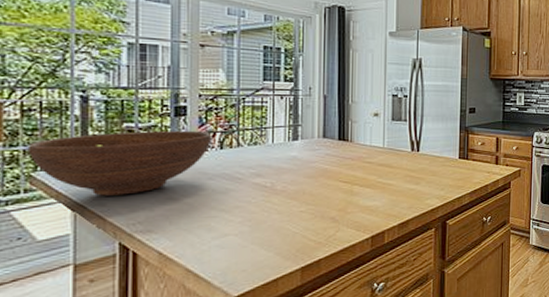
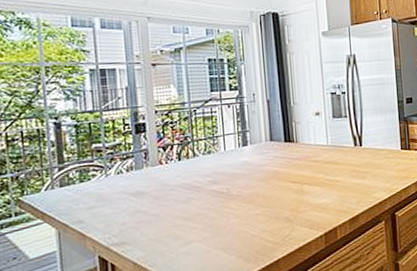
fruit bowl: present [27,131,212,196] -> none [14,145,171,214]

